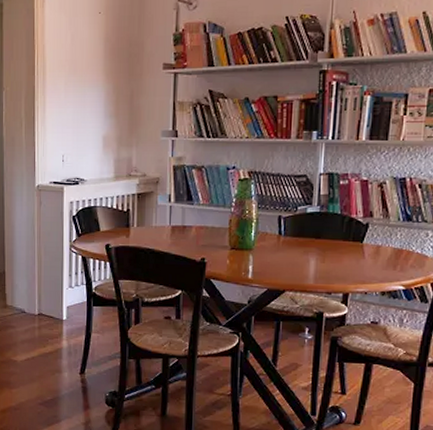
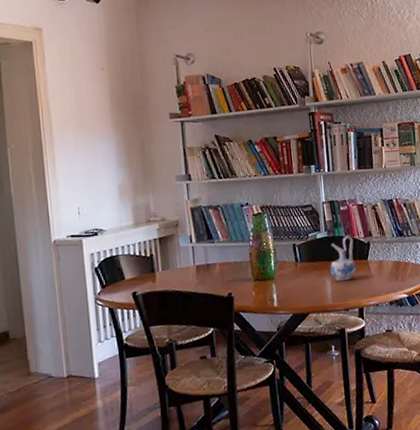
ceramic pitcher: none [317,213,350,262] -> present [330,235,357,281]

